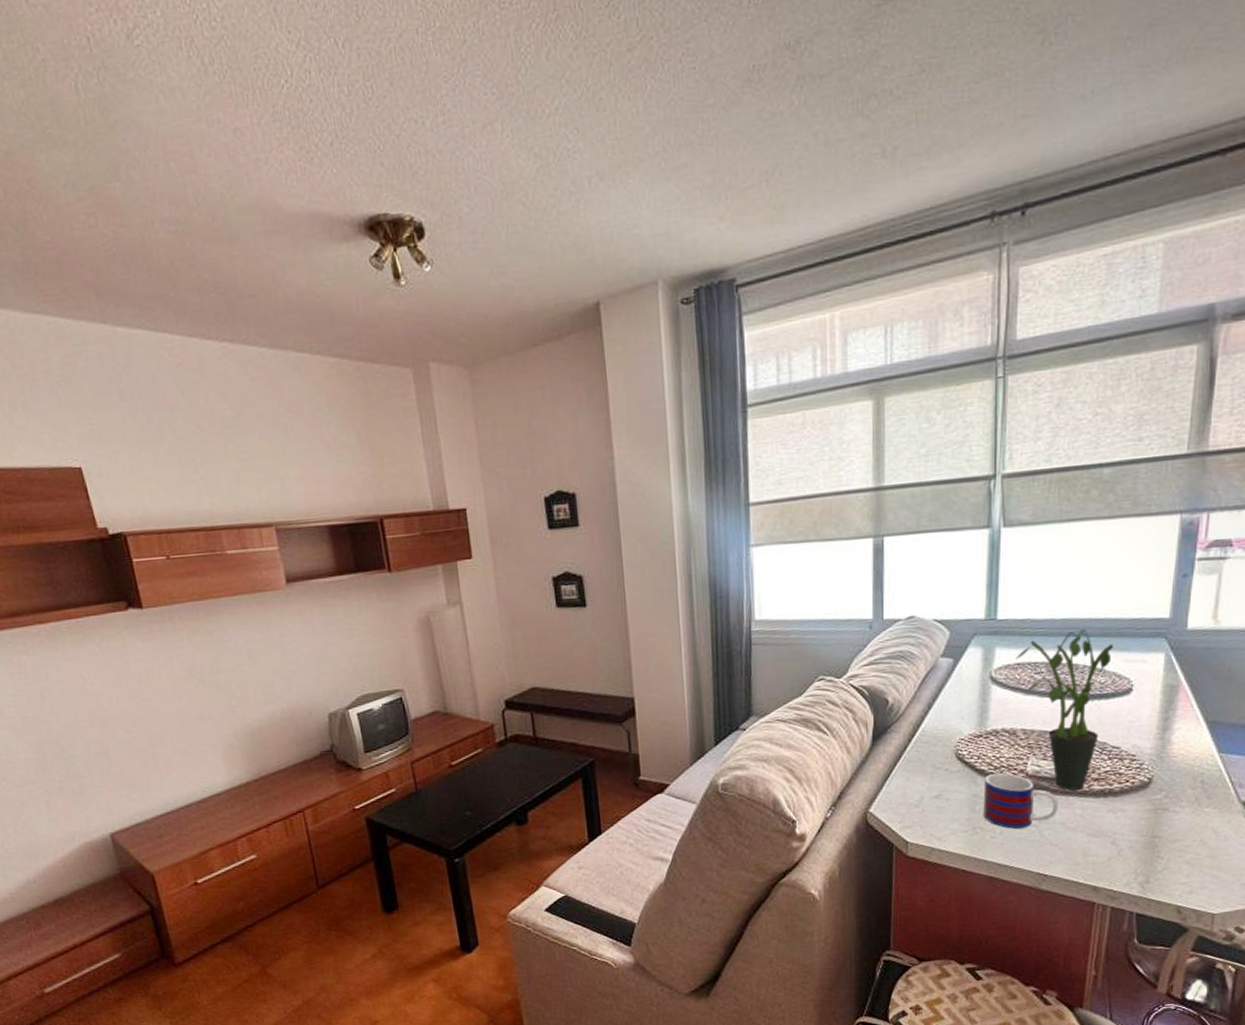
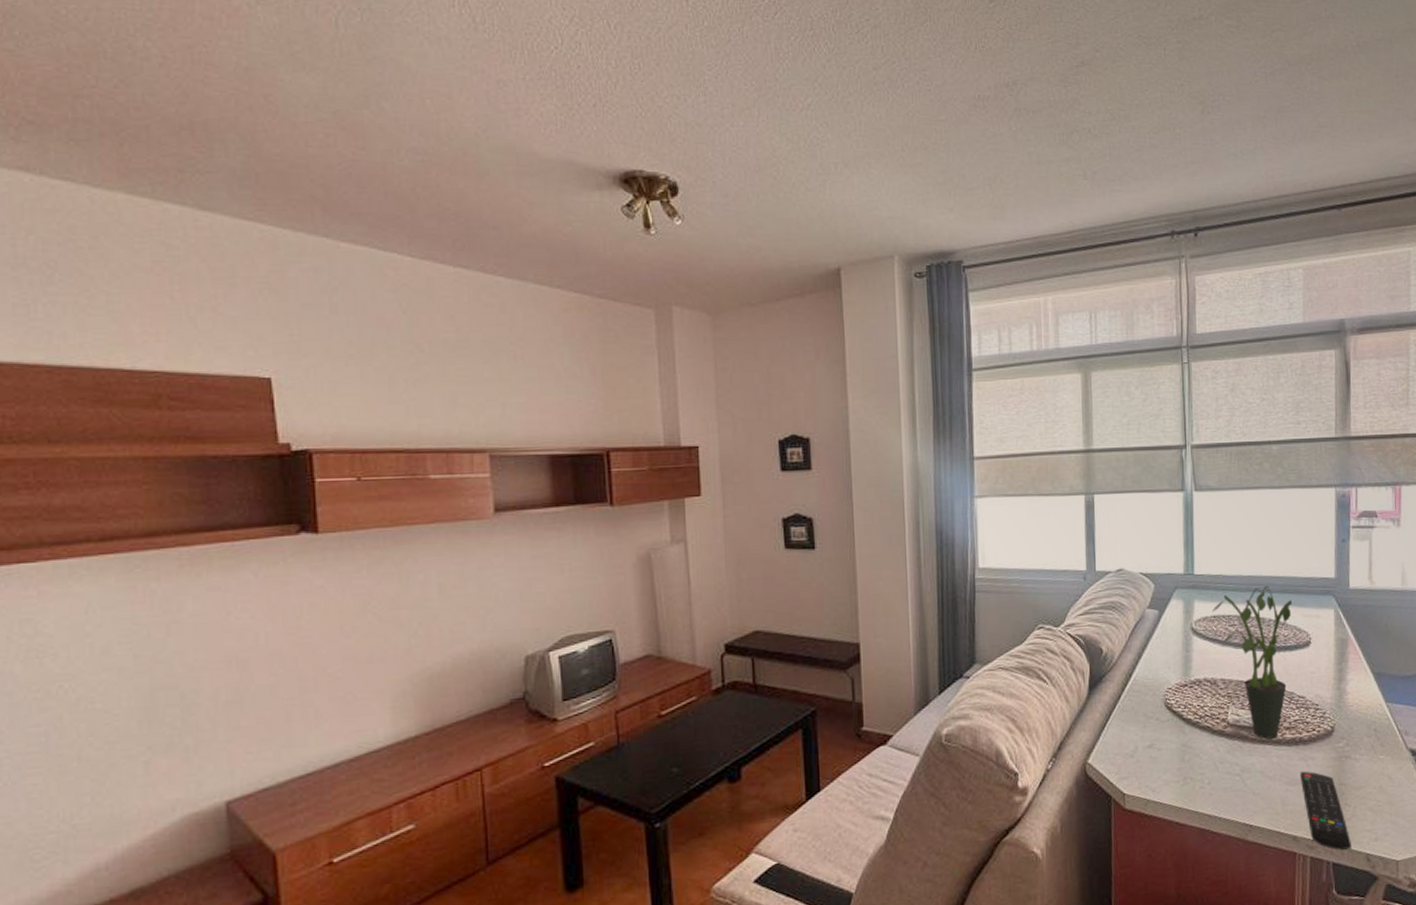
mug: present [983,773,1058,829] -> none [1191,722,1257,779]
remote control: none [1106,823,1160,902] -> present [1300,771,1351,850]

